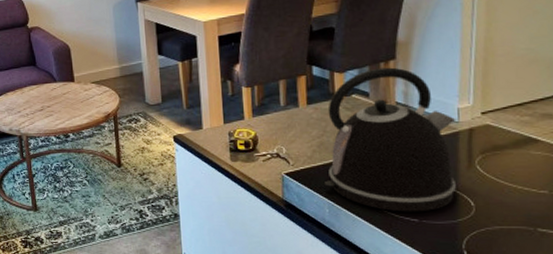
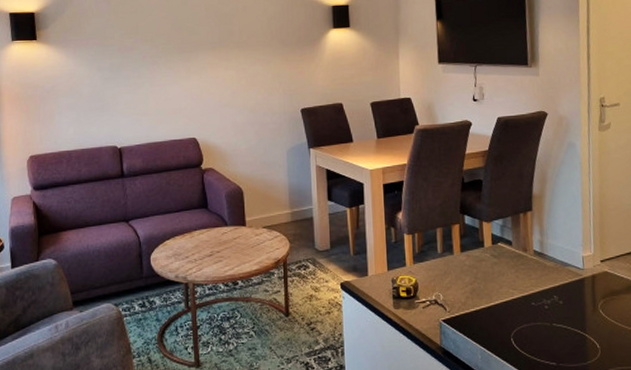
kettle: present [325,67,457,212] -> none [477,218,586,356]

